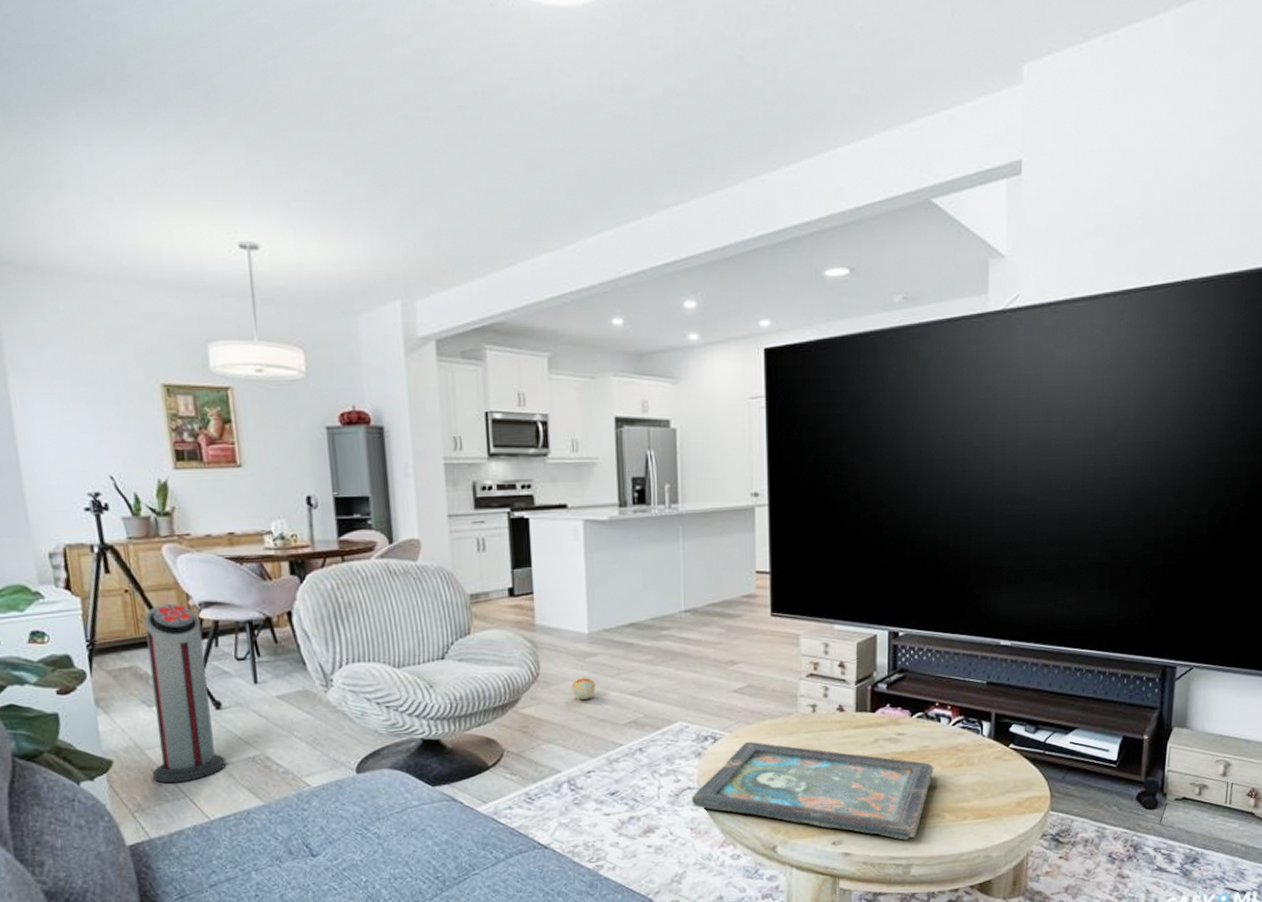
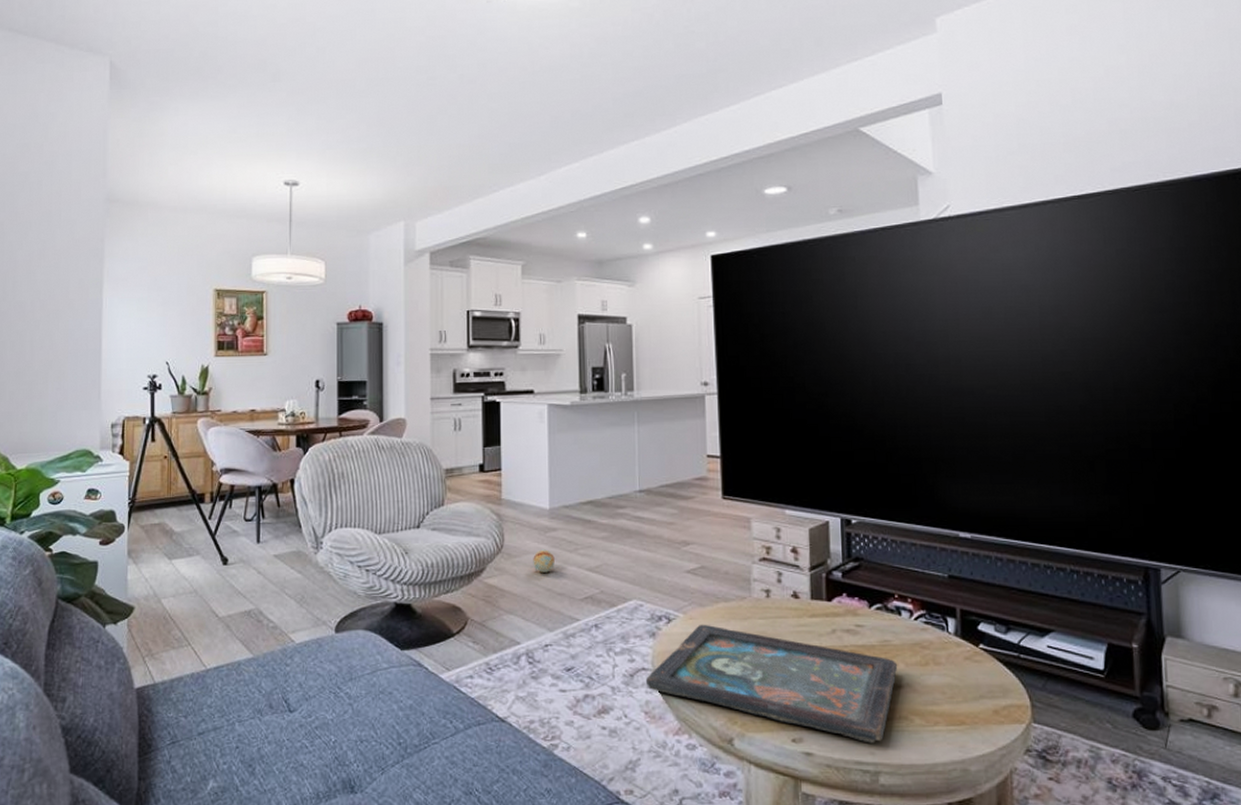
air purifier: present [144,604,227,784] -> none [165,470,226,631]

